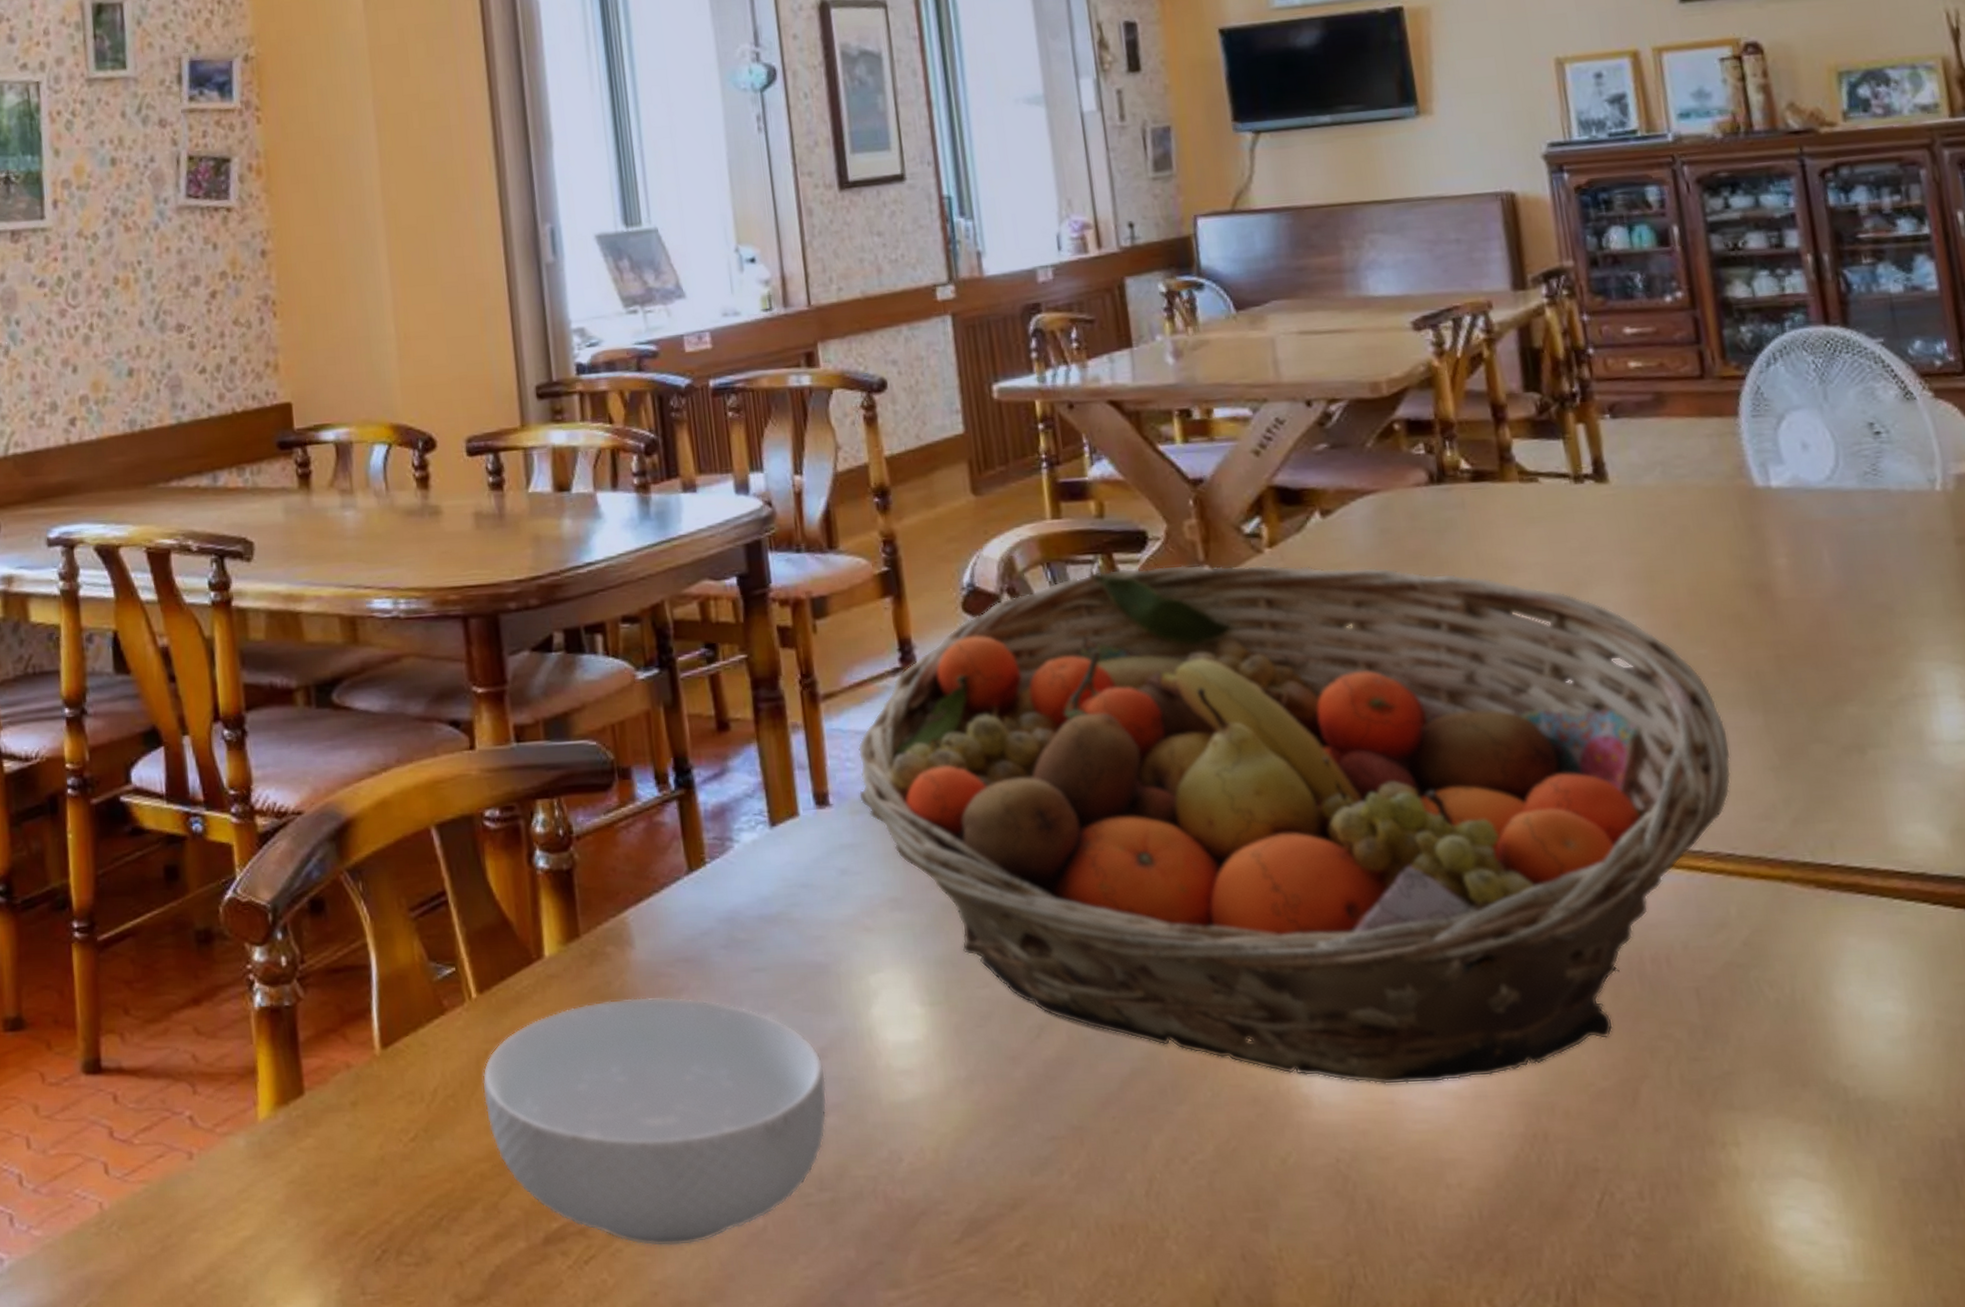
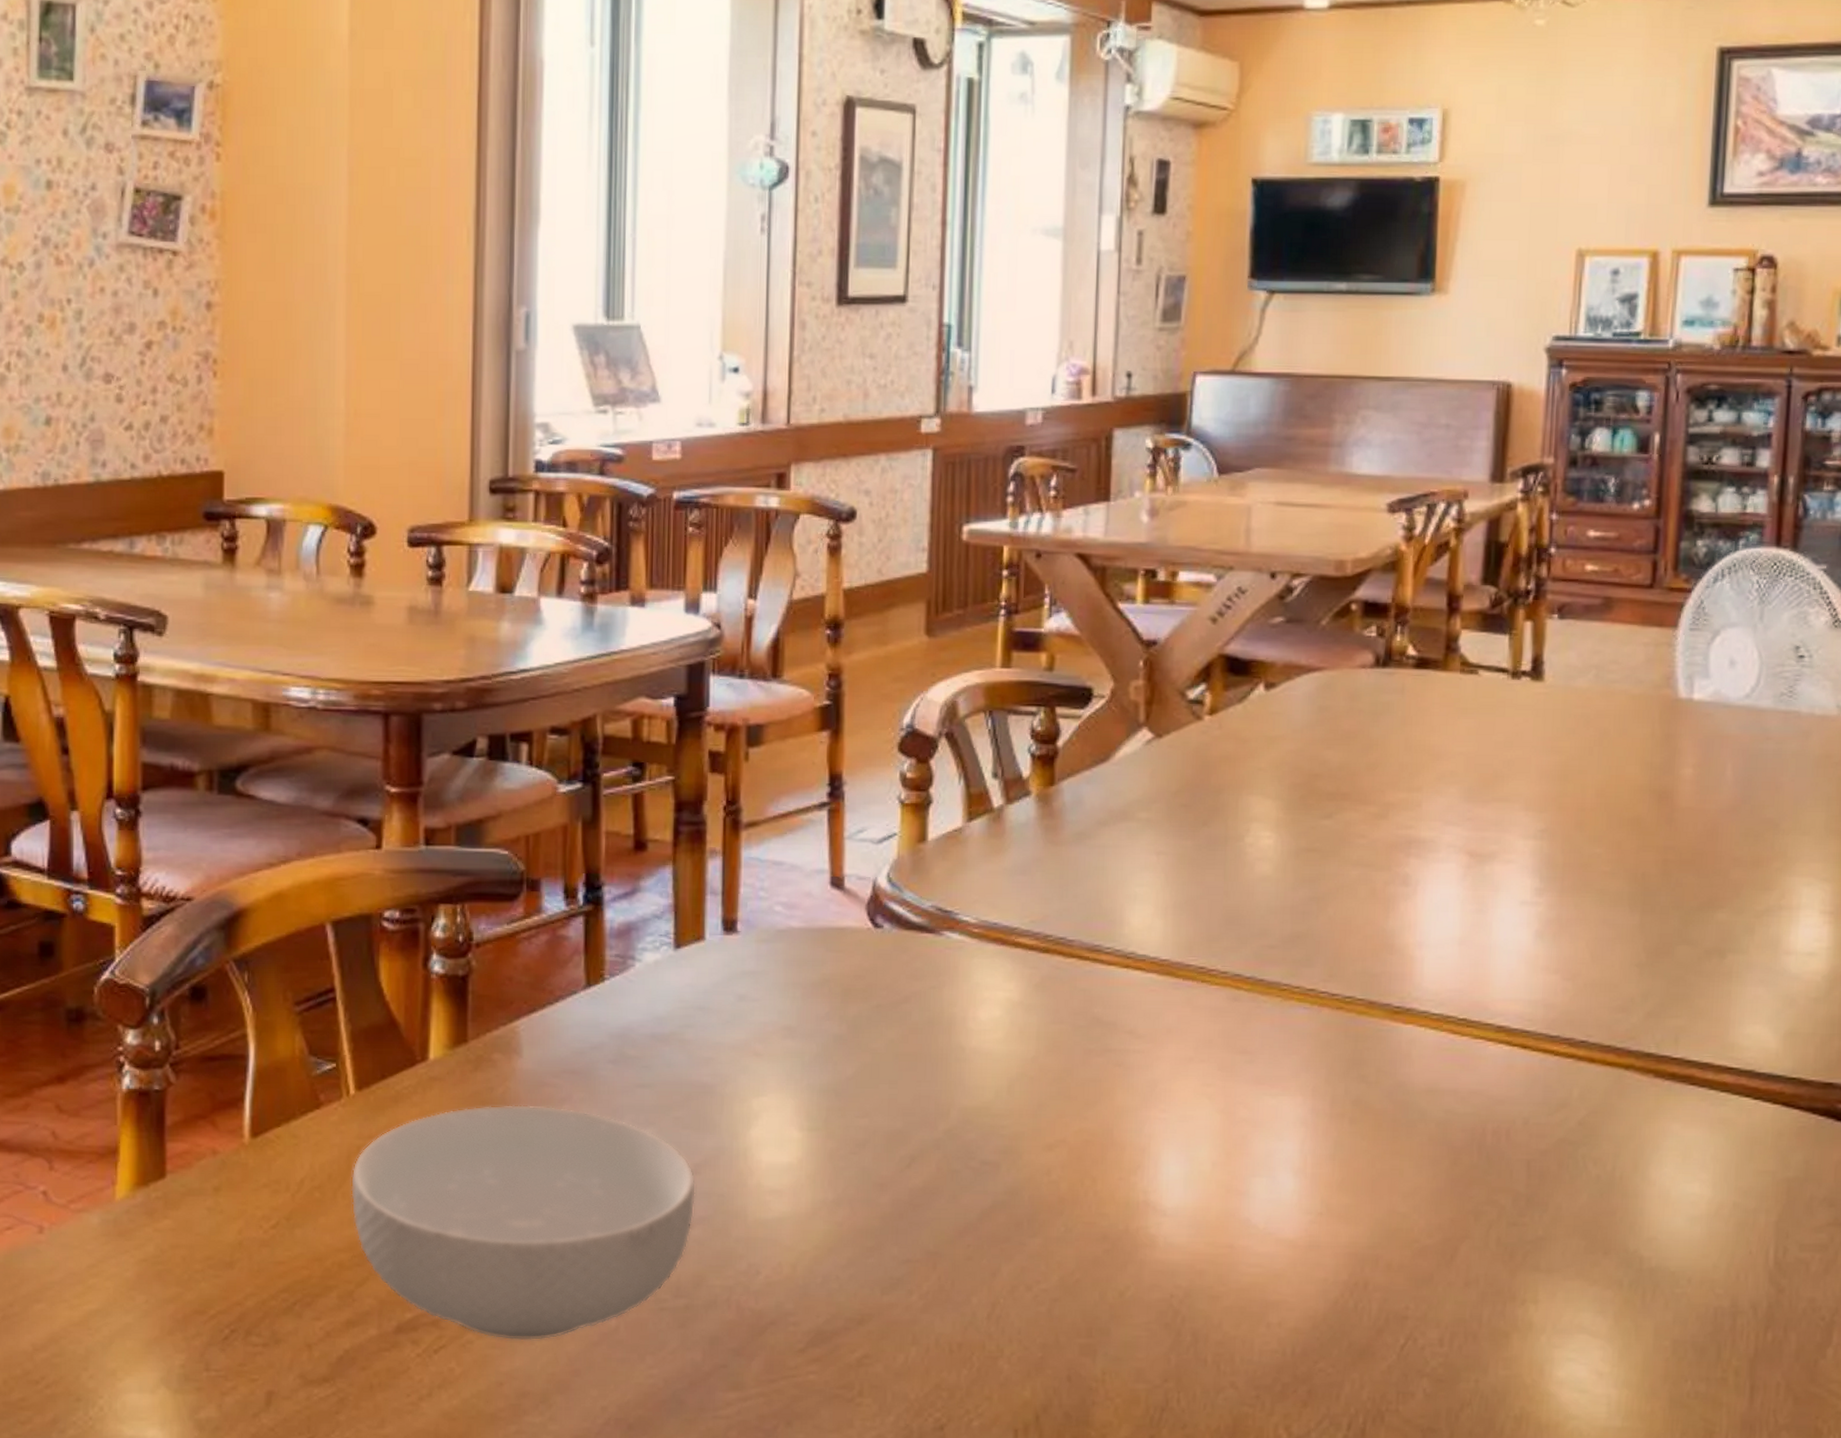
fruit basket: present [858,564,1731,1085] -> none [767,723,1605,1231]

